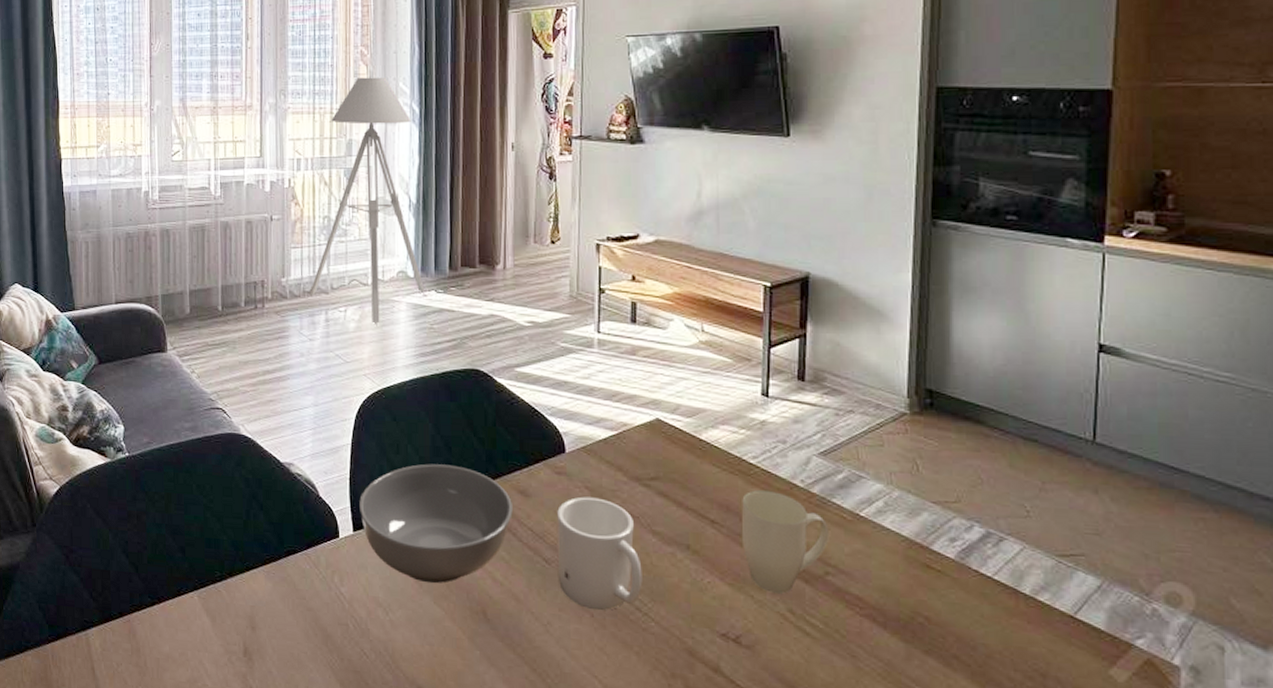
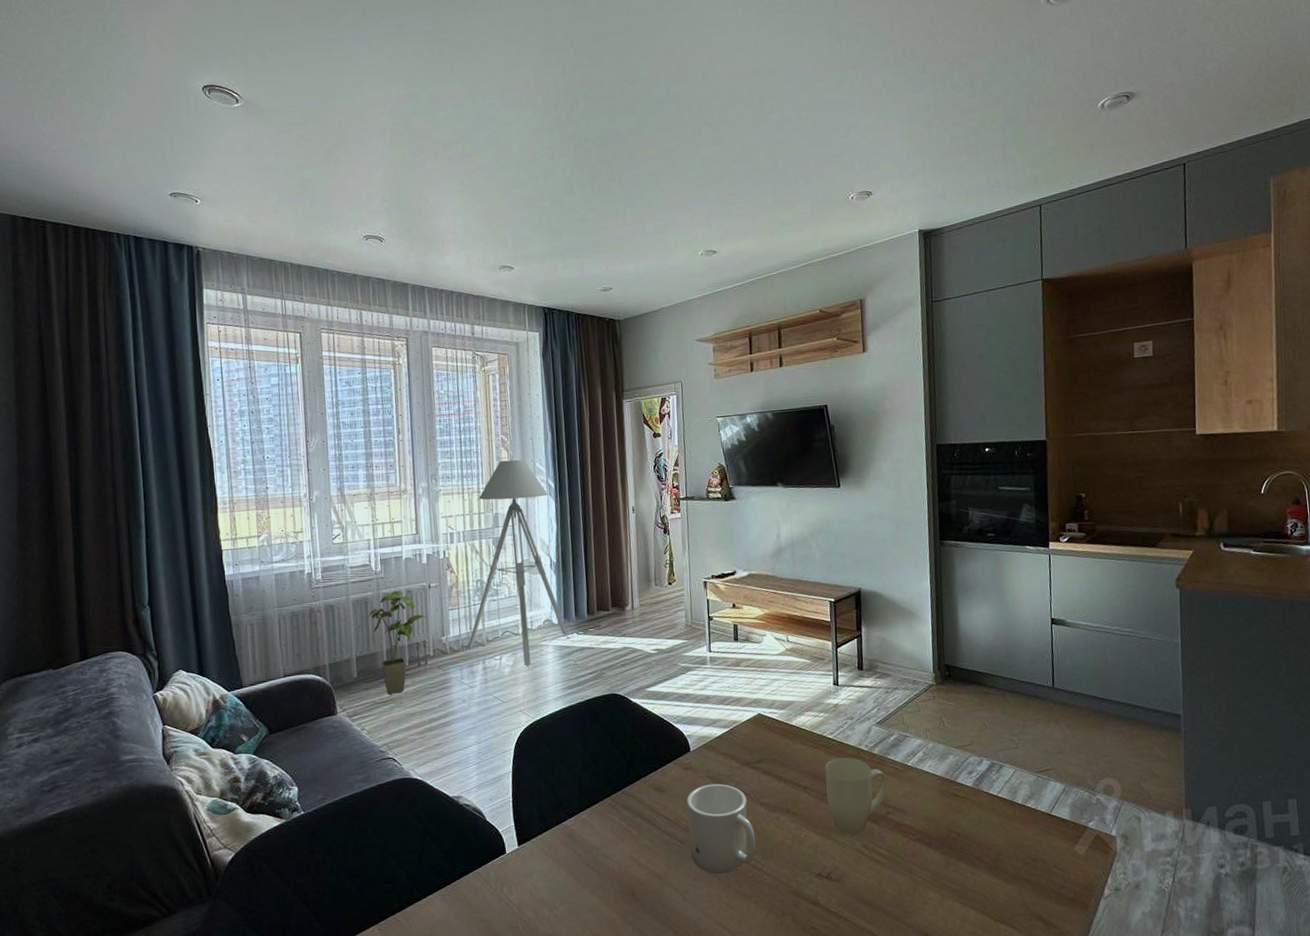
house plant: none [204,220,267,337] -> present [368,590,427,695]
bowl: present [359,464,513,584] -> none [522,775,651,878]

